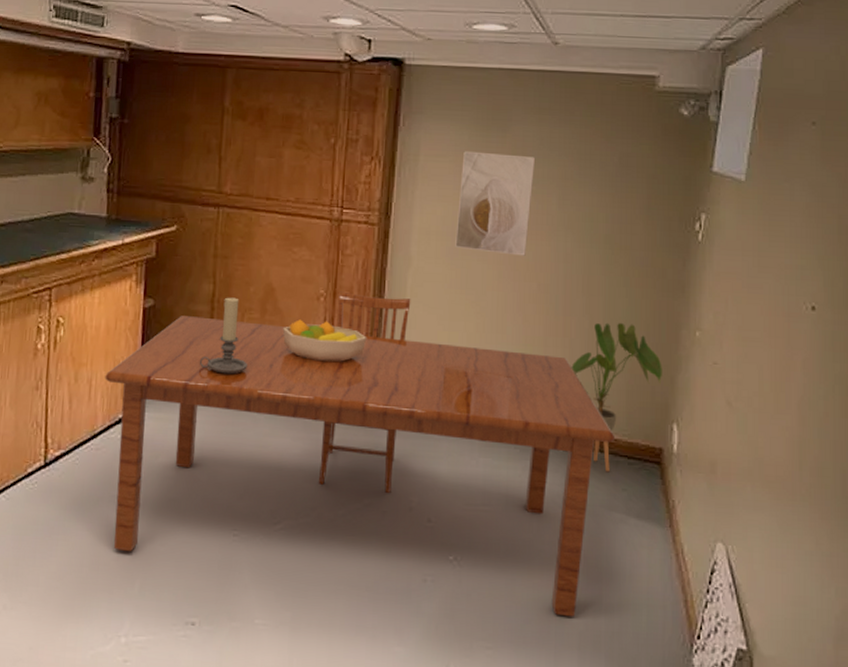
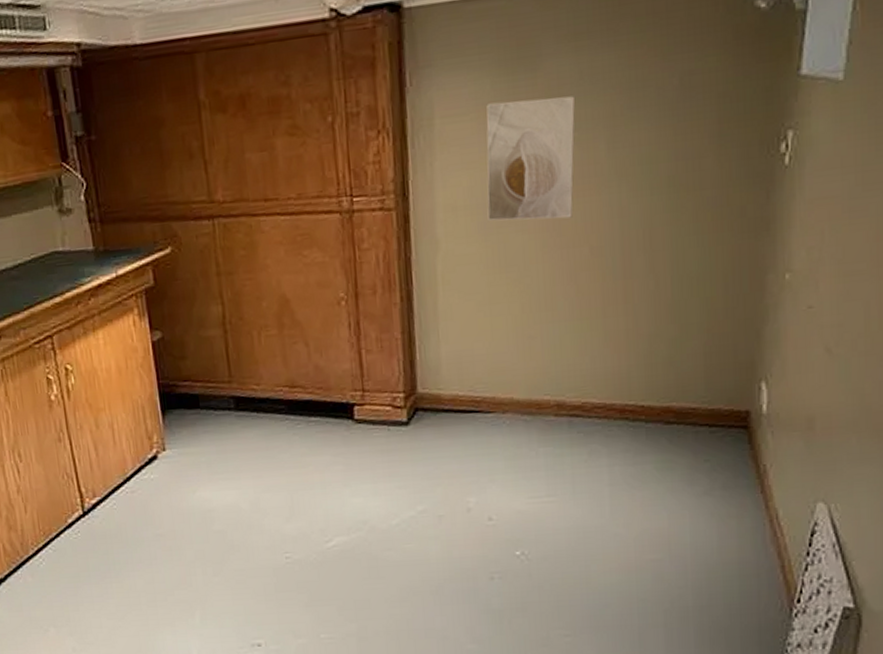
dining table: present [105,291,616,617] -> none [125,287,694,597]
candle holder: present [199,297,247,375] -> none [220,316,273,399]
fruit bowl: present [283,319,367,362] -> none [305,326,399,371]
house plant: present [571,322,662,472] -> none [636,276,746,445]

